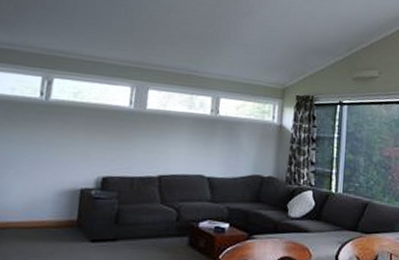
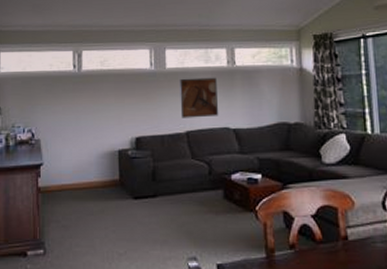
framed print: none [155,121,198,163] -> present [180,77,219,118]

